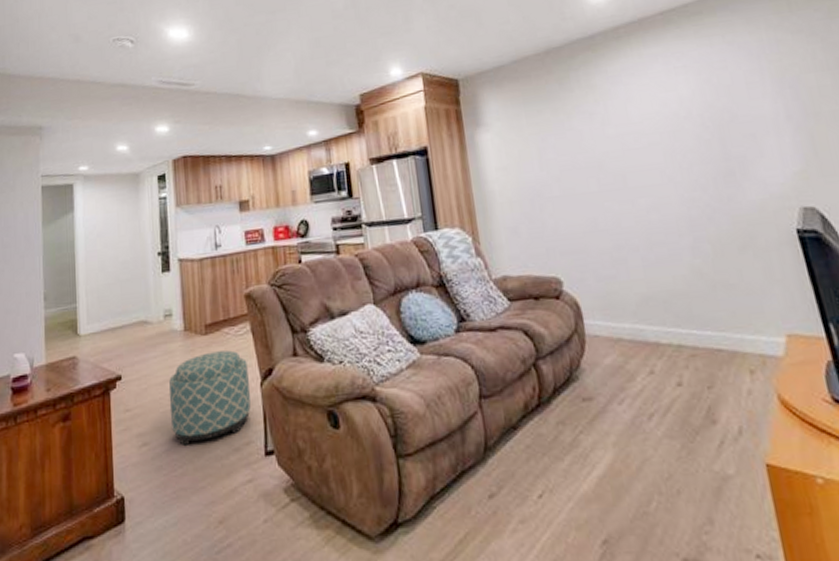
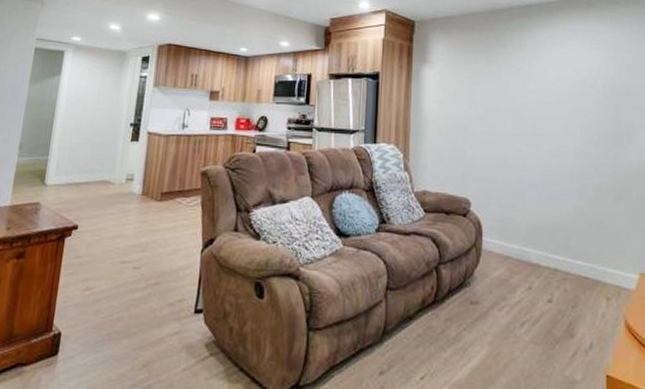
ottoman: present [169,350,251,446] -> none [115,217,193,295]

